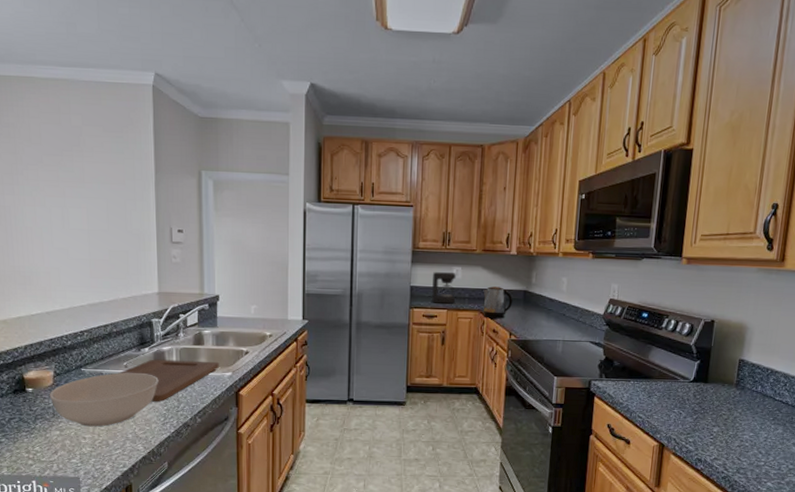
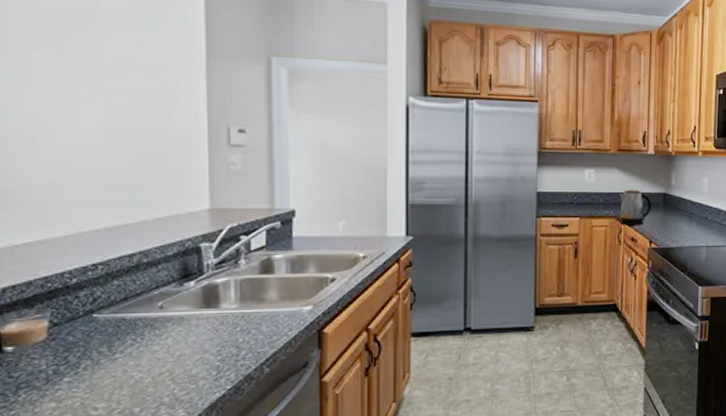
bowl: present [49,372,159,427] -> none [40,314,210,393]
cutting board: present [118,359,219,401] -> none [149,293,295,350]
coffee maker: present [432,272,456,304] -> none [562,175,589,211]

